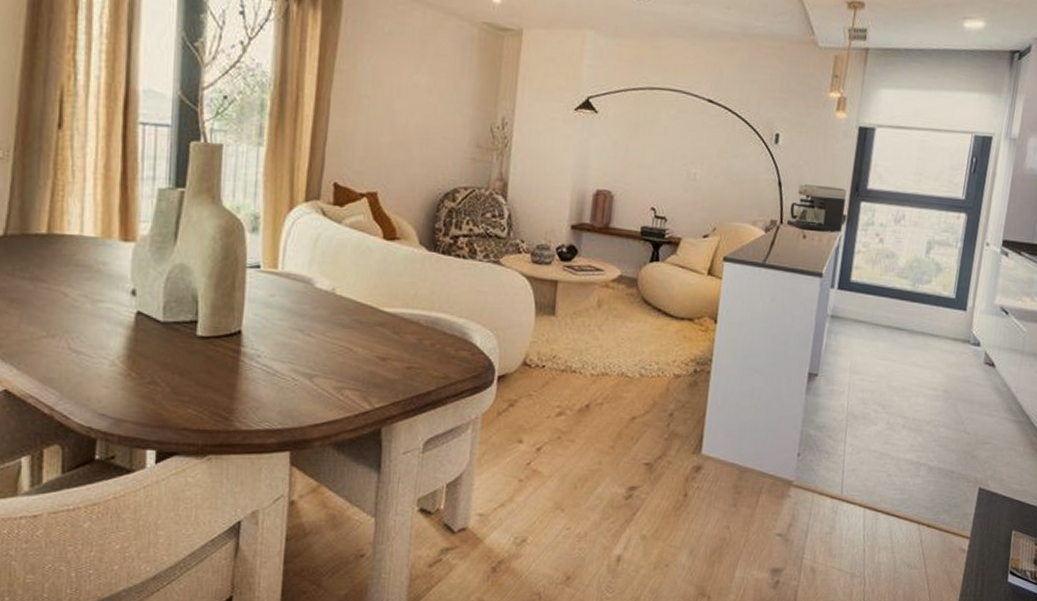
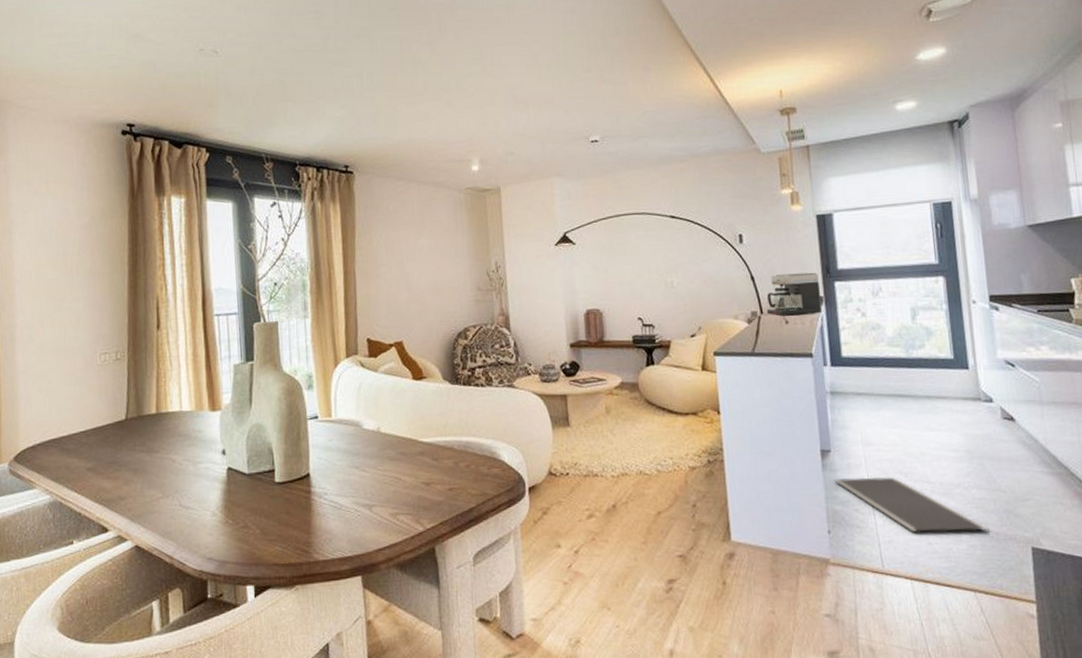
door mat: none [814,404,947,469] -> present [834,476,990,534]

